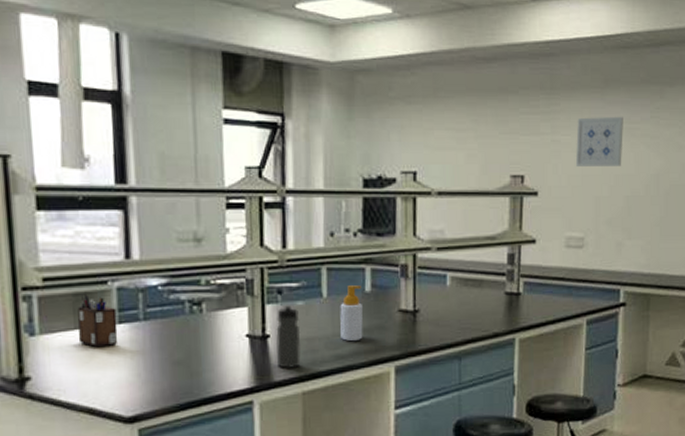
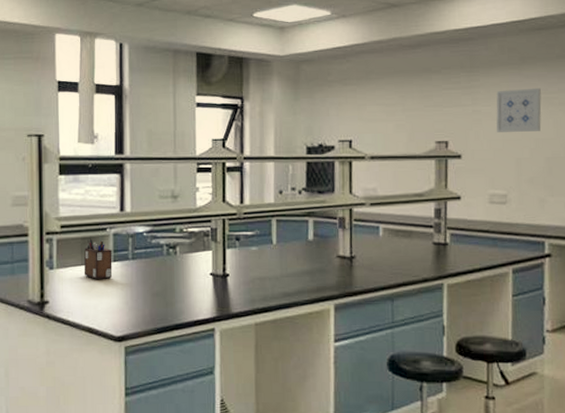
water bottle: present [276,304,301,369] -> none [234,249,254,303]
soap bottle: present [340,285,363,342] -> none [287,234,307,282]

